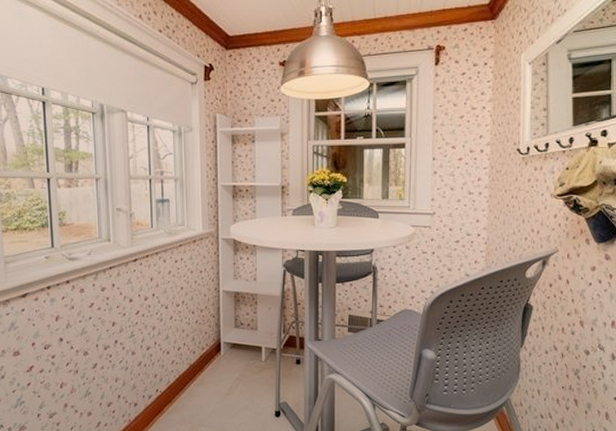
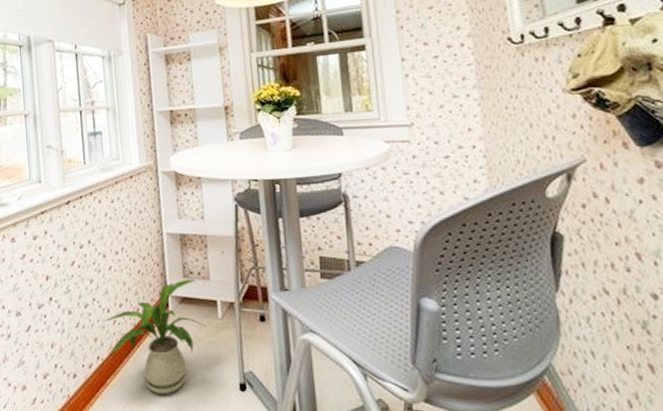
house plant: none [164,329,252,420] -> present [104,279,207,395]

